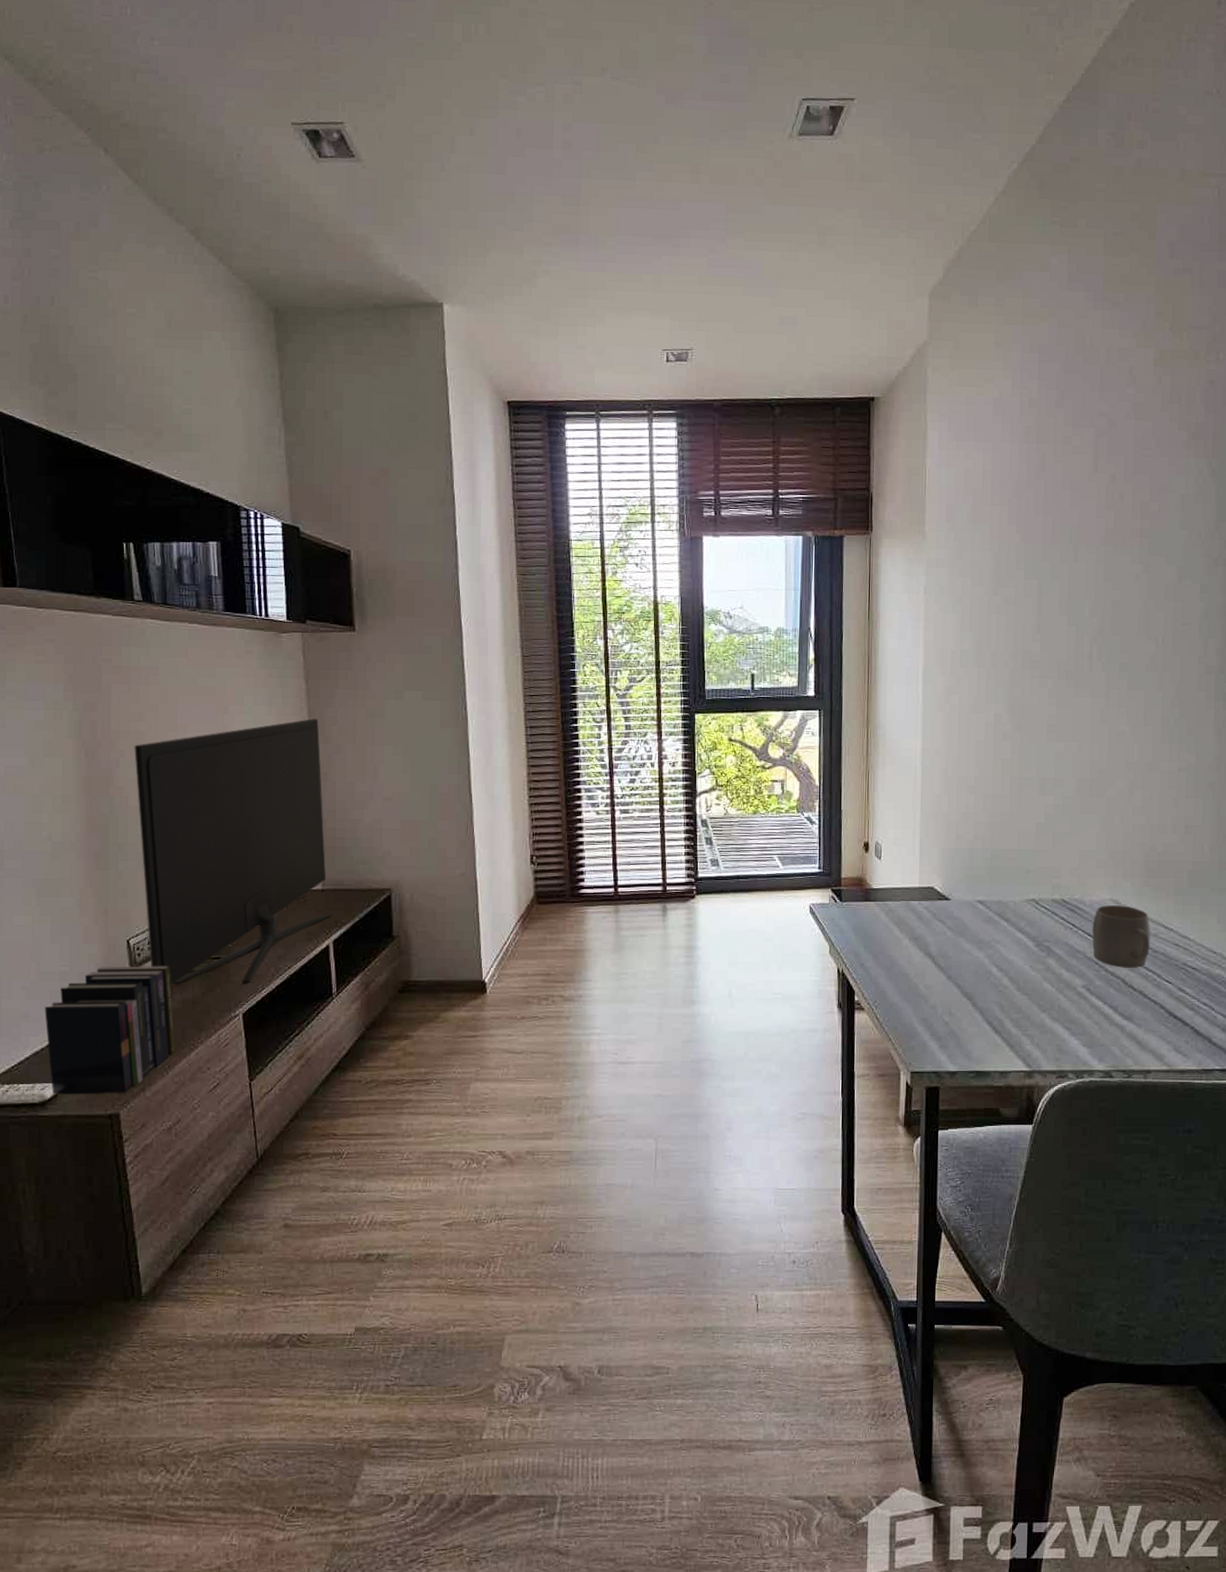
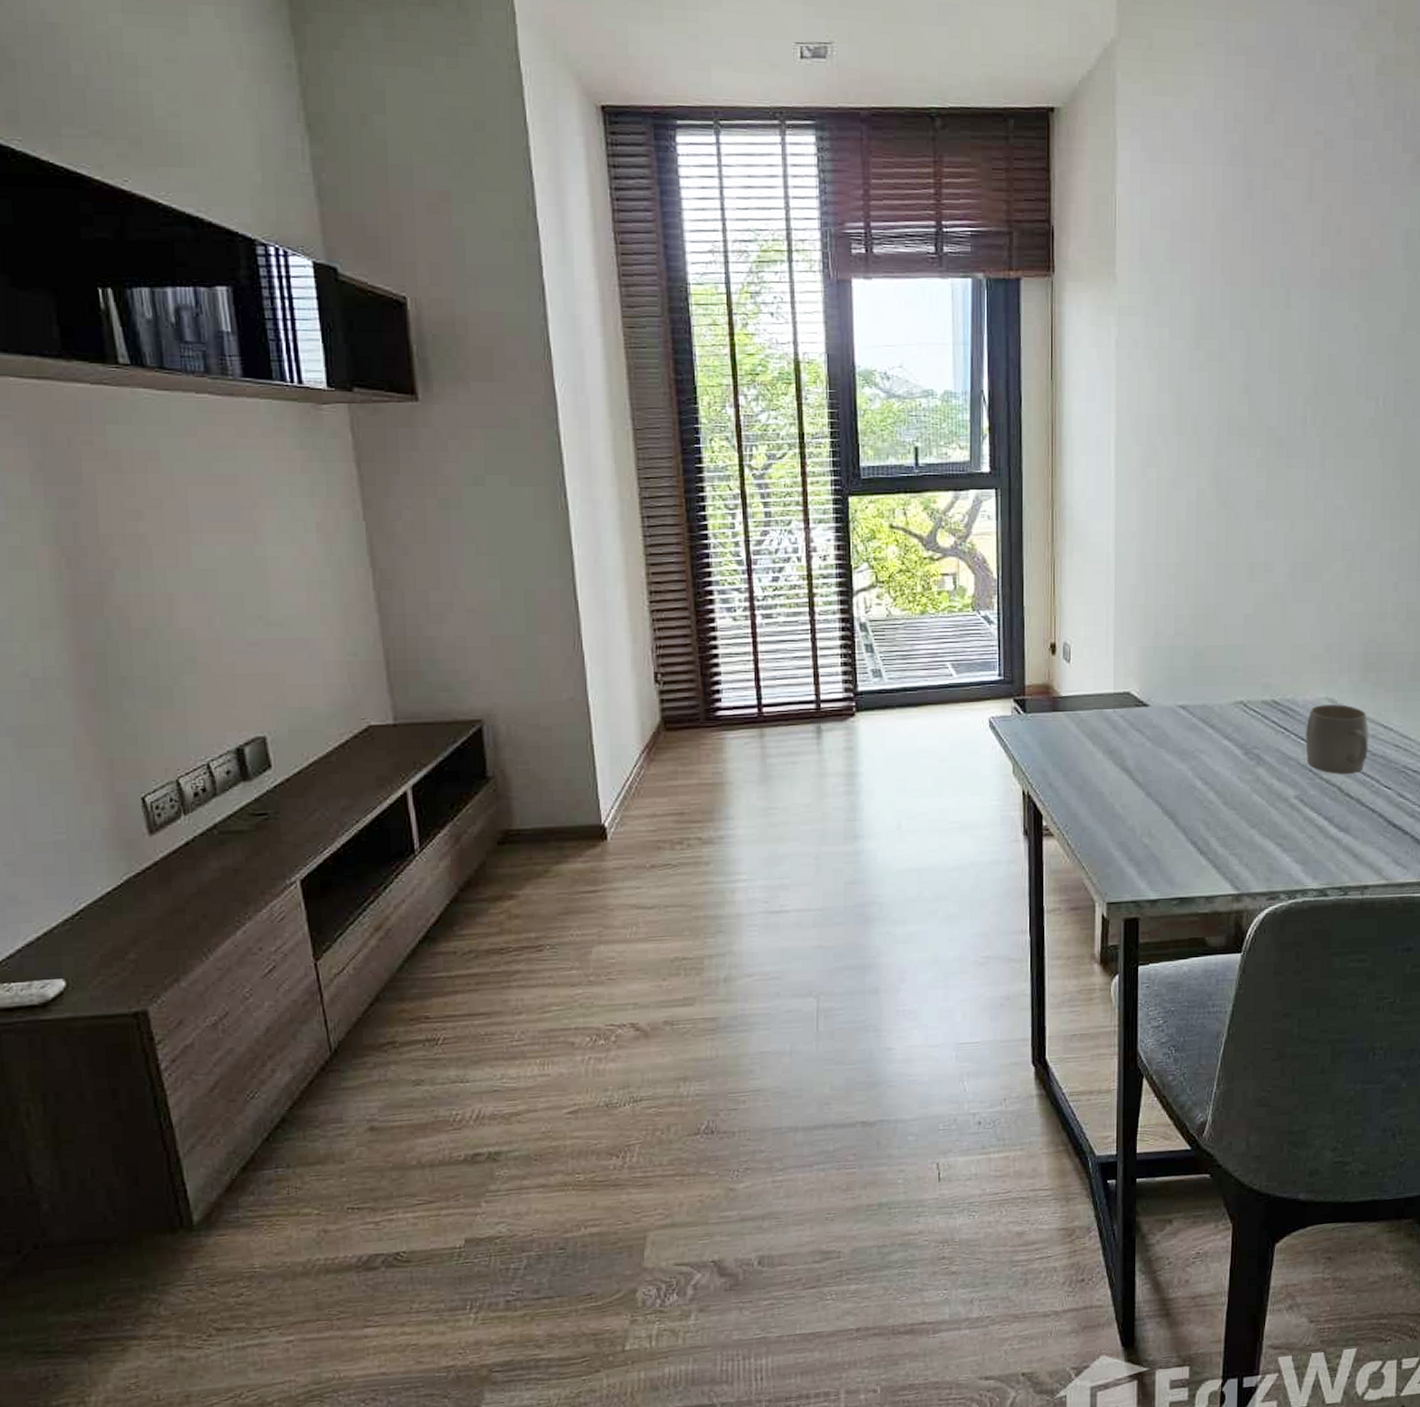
books: present [44,966,176,1095] -> none [37,827,216,993]
television: present [134,719,332,985] -> none [133,512,408,850]

